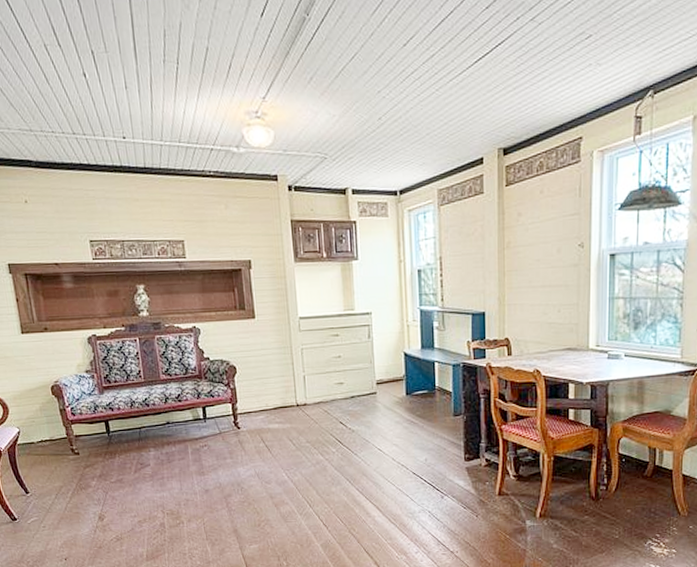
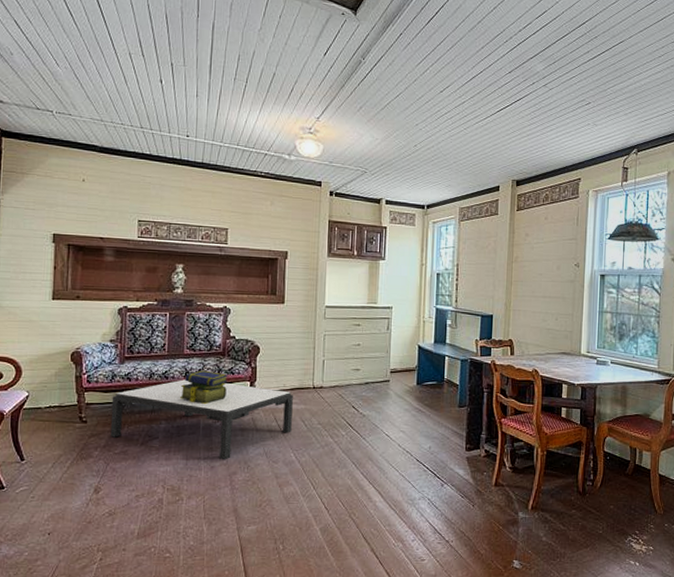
coffee table: none [98,405,280,483] -> present [110,379,293,460]
stack of books: none [163,395,210,430] -> present [180,370,228,405]

